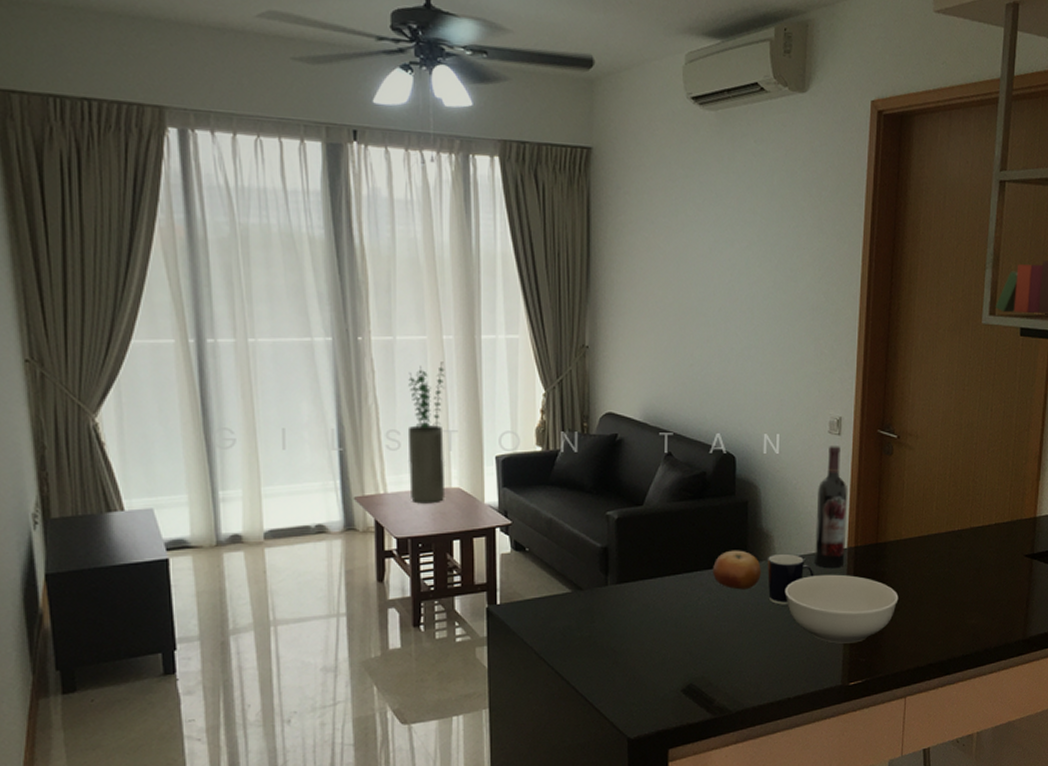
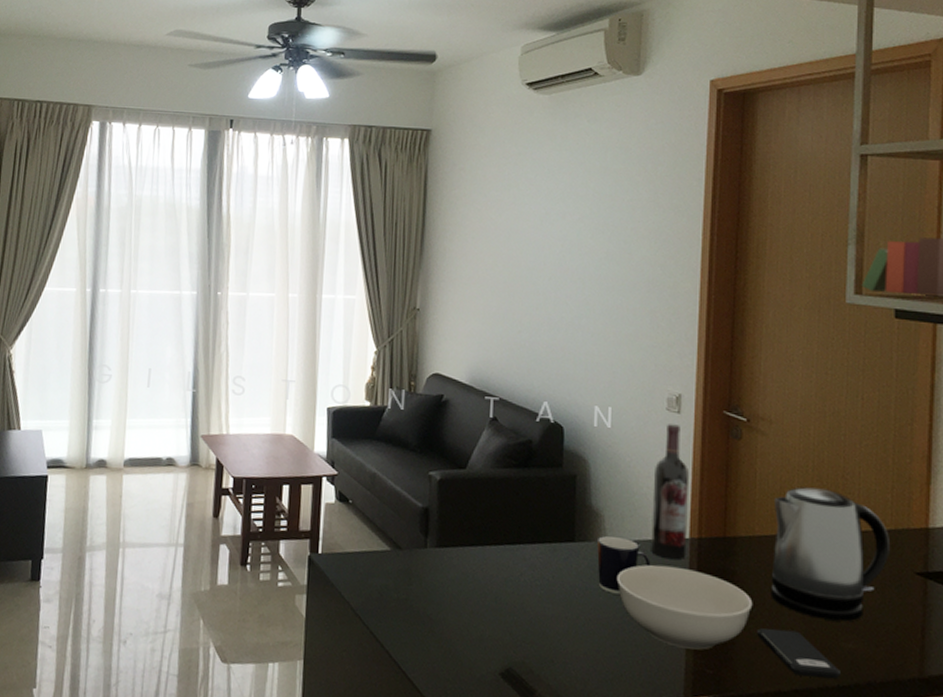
vase: present [407,361,446,504] -> none [248,317,288,448]
fruit: present [713,550,761,590] -> none [537,525,590,571]
phone: none [901,615,965,652] -> present [757,628,840,680]
kettle: none [913,492,1007,603] -> present [770,487,889,622]

